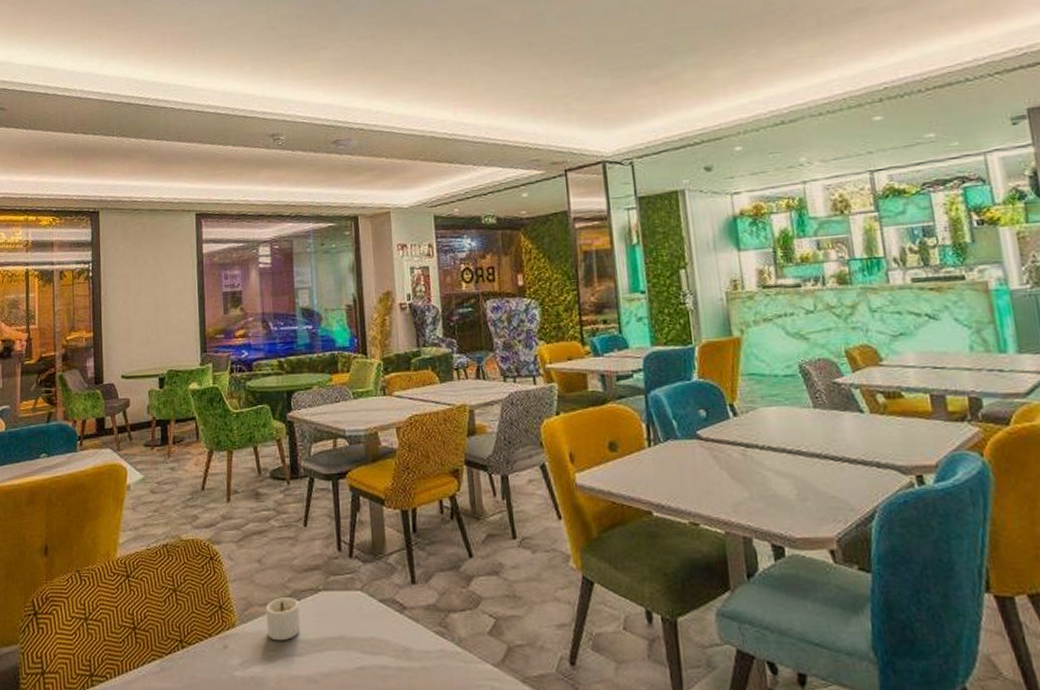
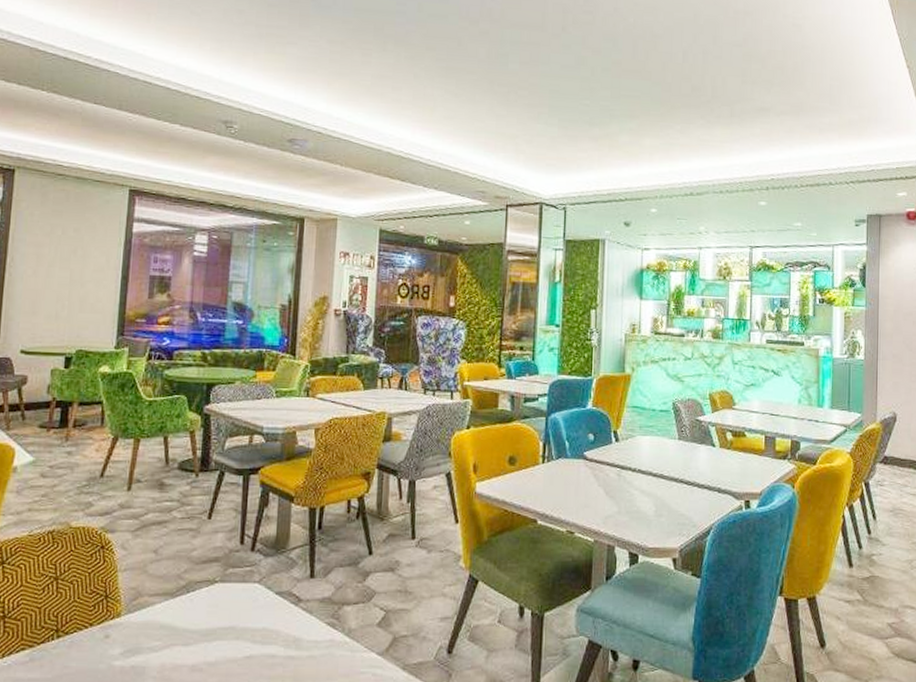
candle: present [265,598,300,641] -> none [154,588,193,631]

